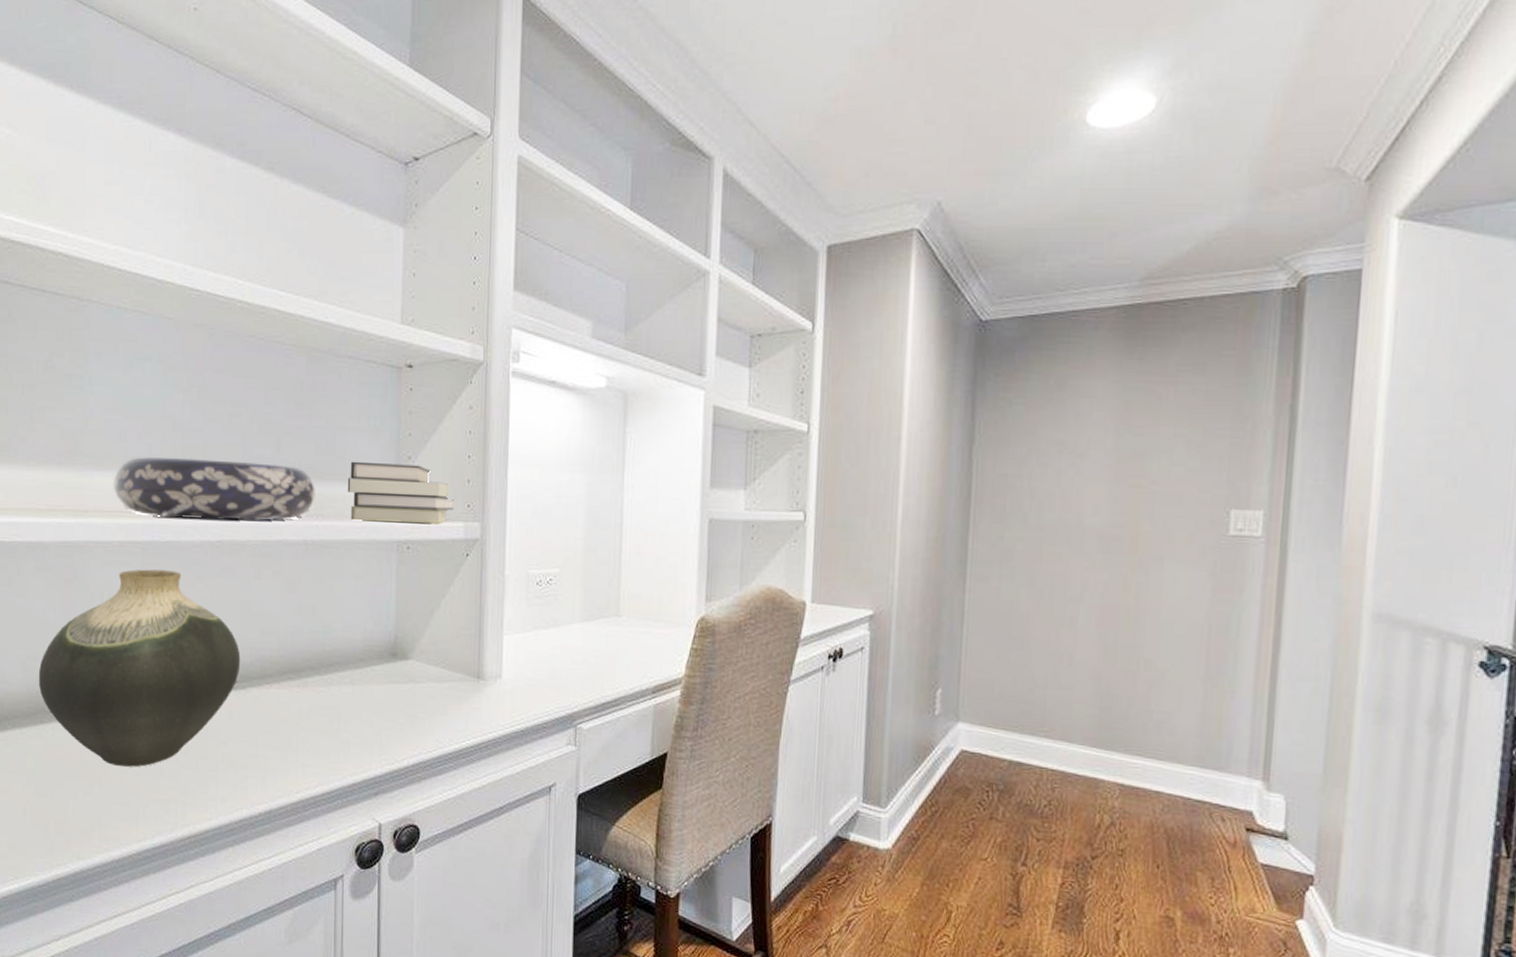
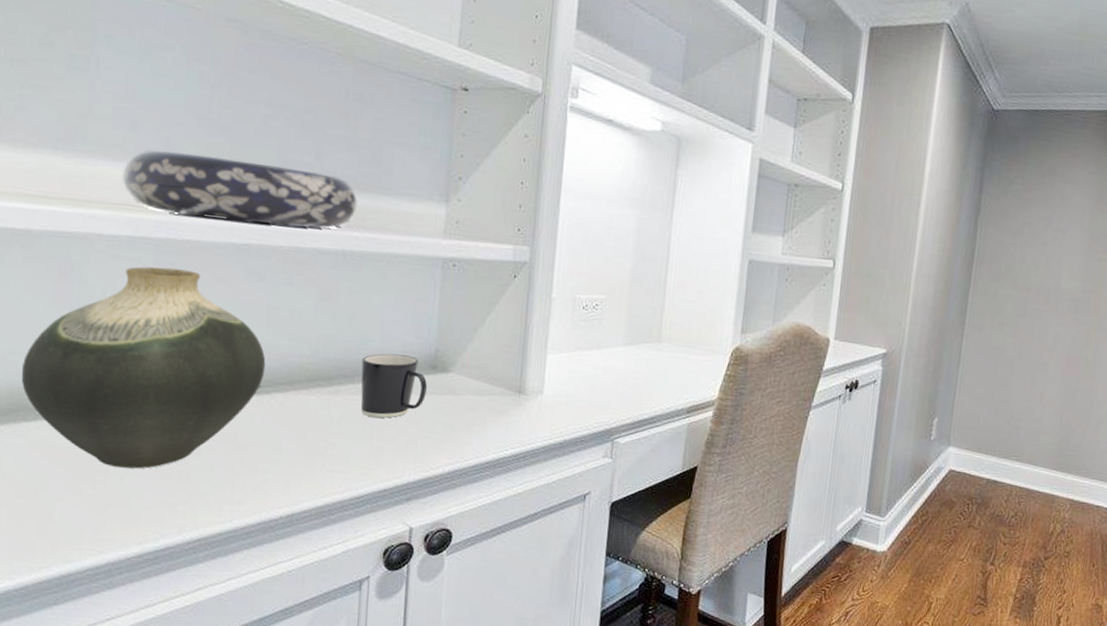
mug: none [326,643,389,710] -> present [360,353,428,418]
books: present [347,461,454,523] -> none [392,176,504,245]

